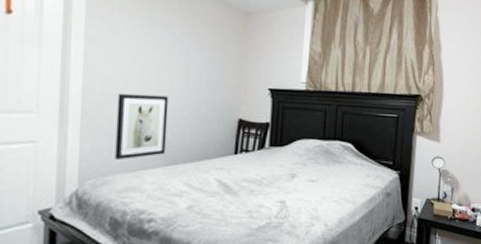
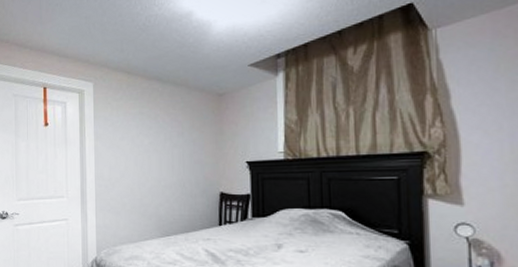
wall art: present [115,93,169,161] -> none [120,176,160,233]

